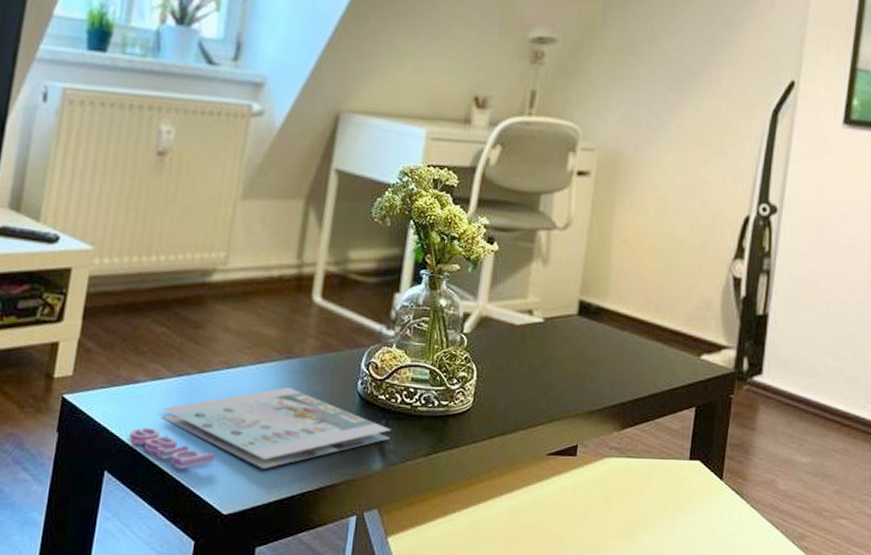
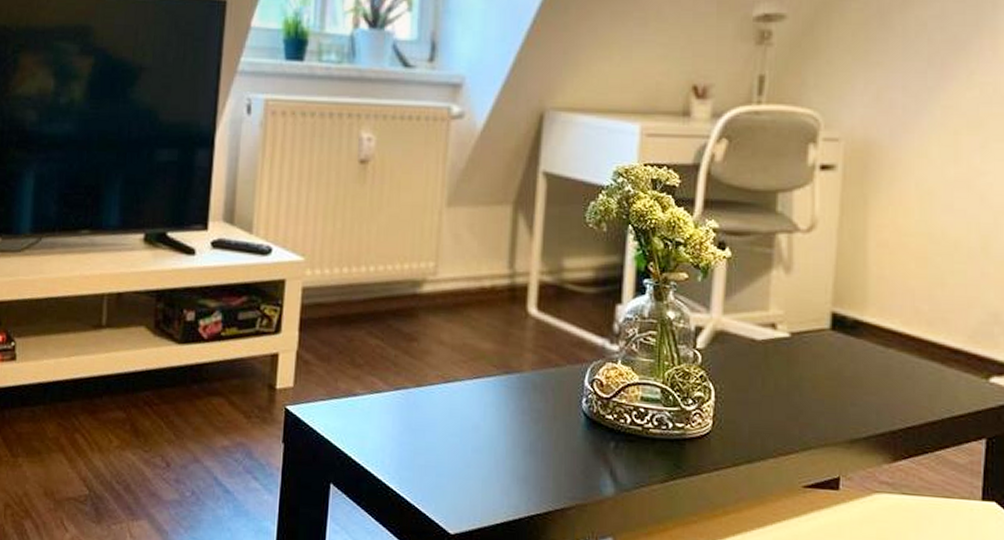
magazine: present [129,386,391,470] -> none [351,403,622,490]

